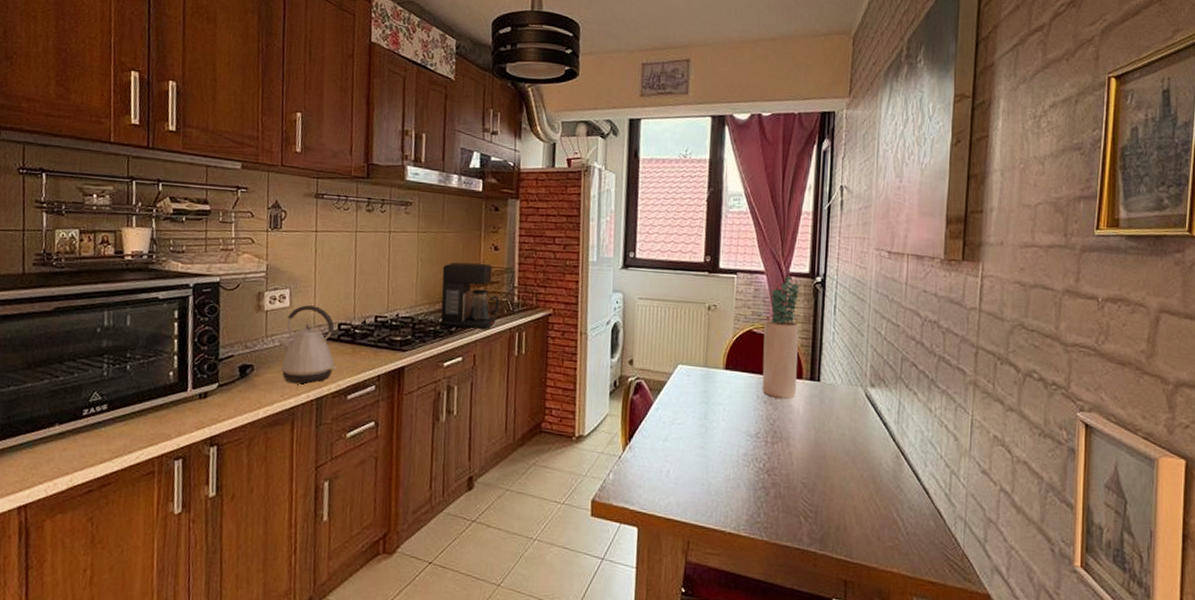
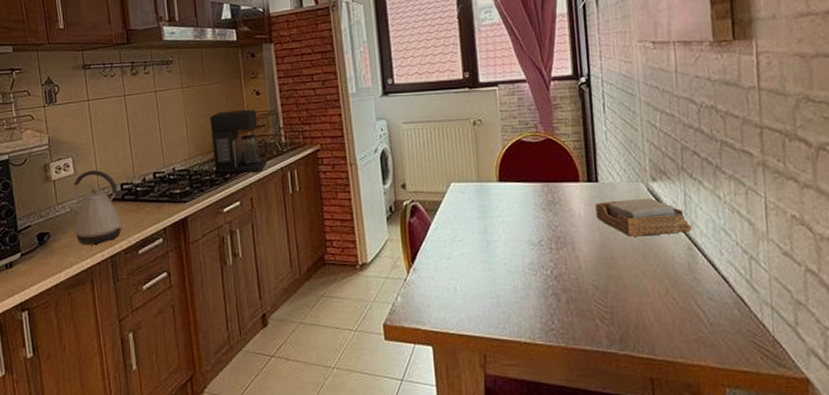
vase: present [762,270,800,399] -> none [532,75,576,204]
napkin holder: none [814,401,903,441] -> present [595,199,693,237]

